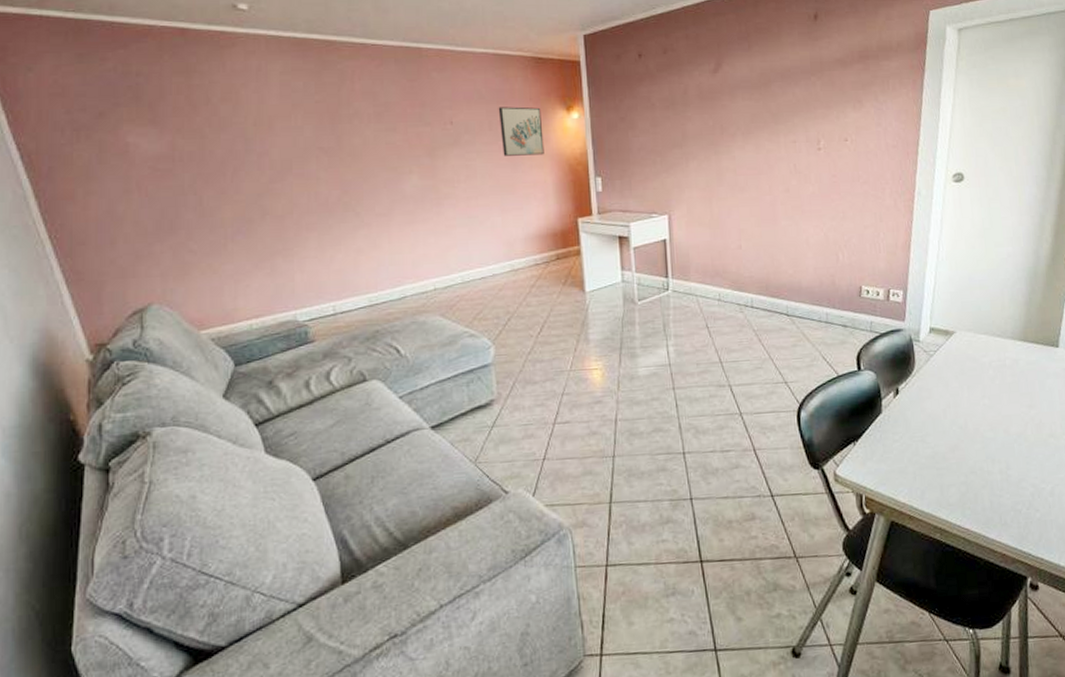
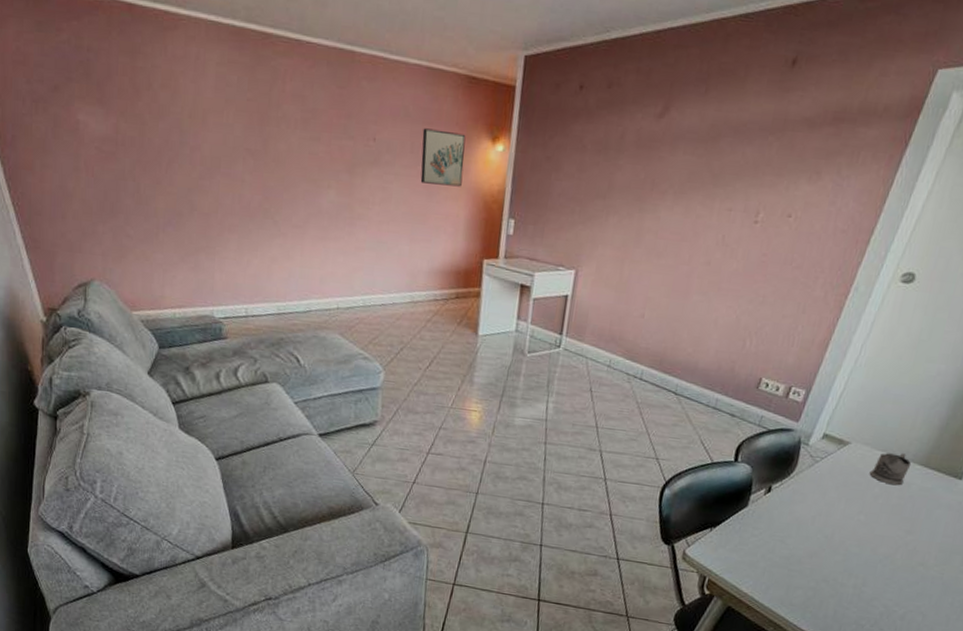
tea glass holder: none [979,333,1013,365] -> present [869,453,912,486]

